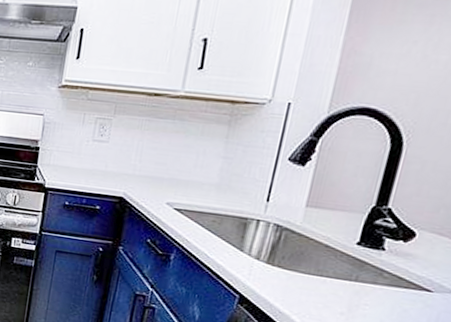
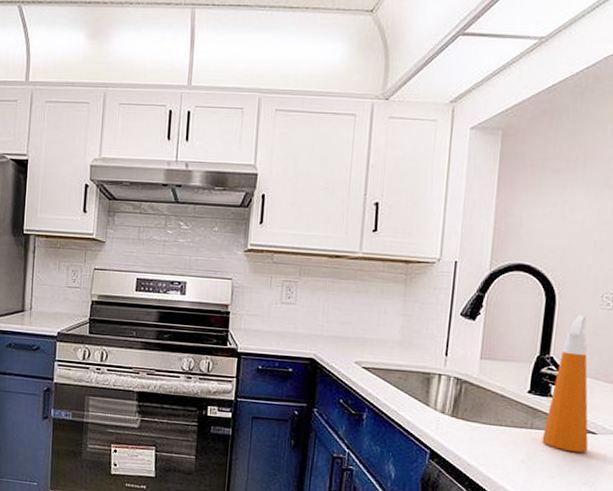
spray bottle: none [366,165,438,310] -> present [542,315,589,453]

